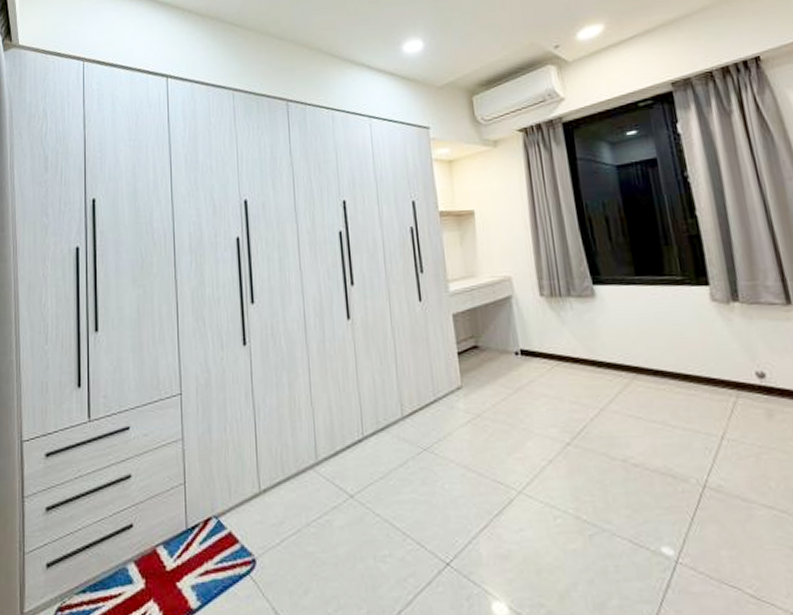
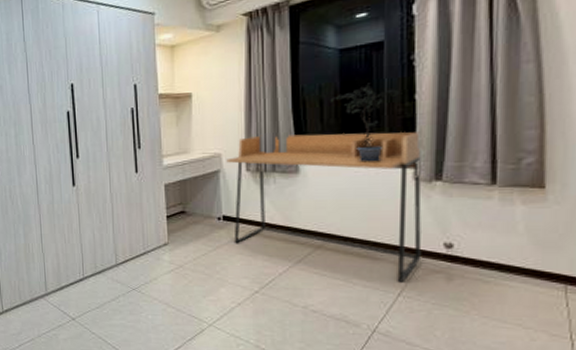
desk: none [517,249,737,422] -> present [226,132,422,282]
potted plant: none [615,199,684,284] -> present [330,83,403,163]

